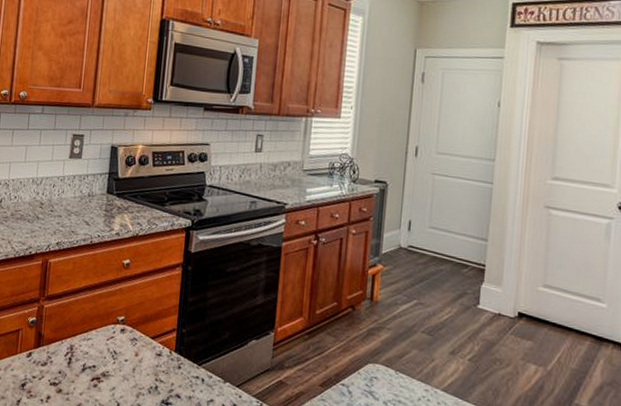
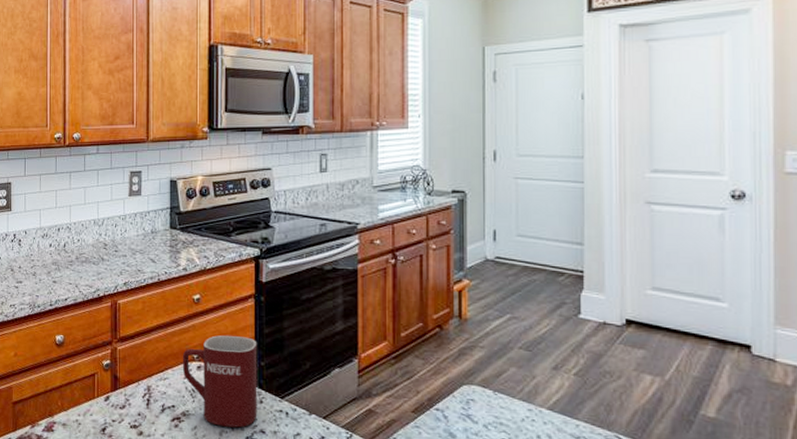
mug: none [106,300,181,392] -> present [182,335,257,428]

